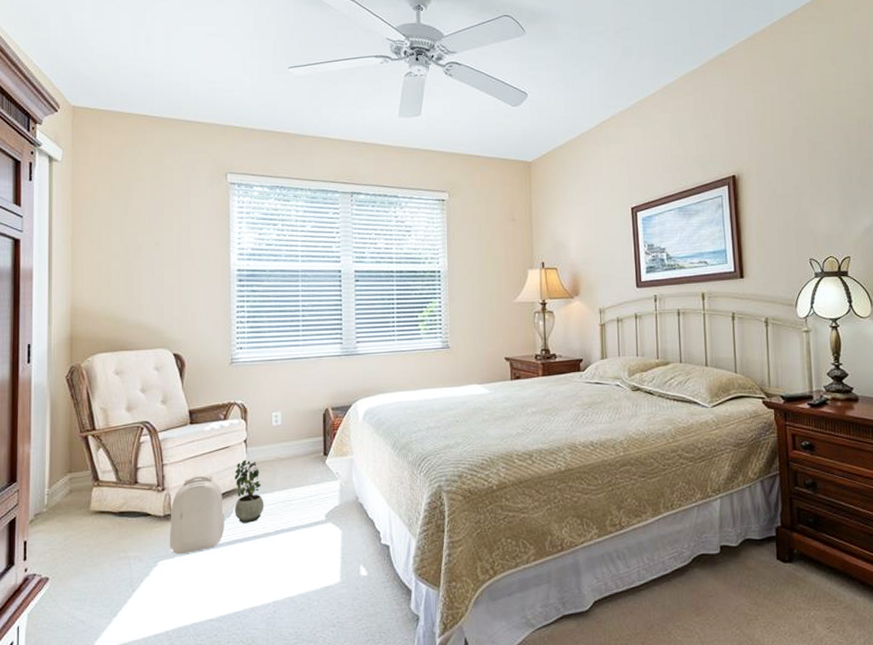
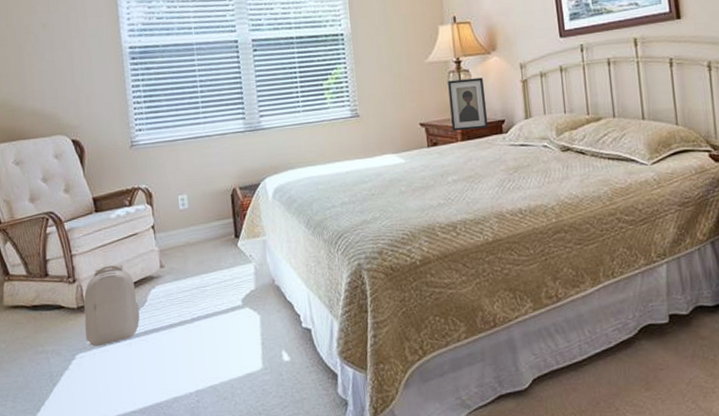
potted plant: present [234,460,264,523] -> none [145,246,178,312]
picture frame: none [533,319,568,367] -> present [448,77,489,131]

